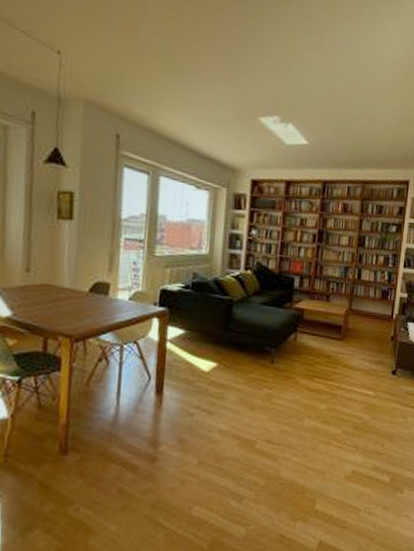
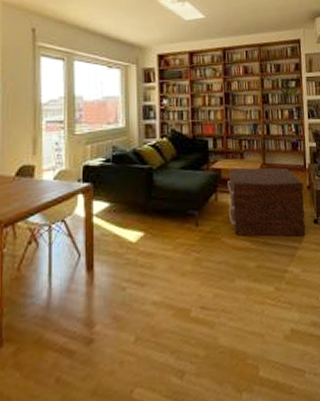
coffee table: none [306,311,387,385] -> present [228,167,306,237]

